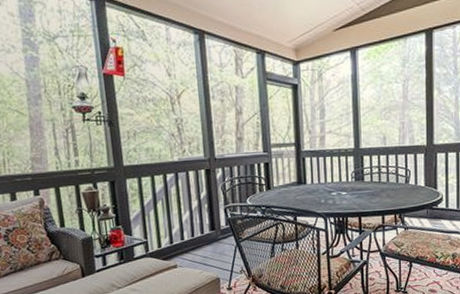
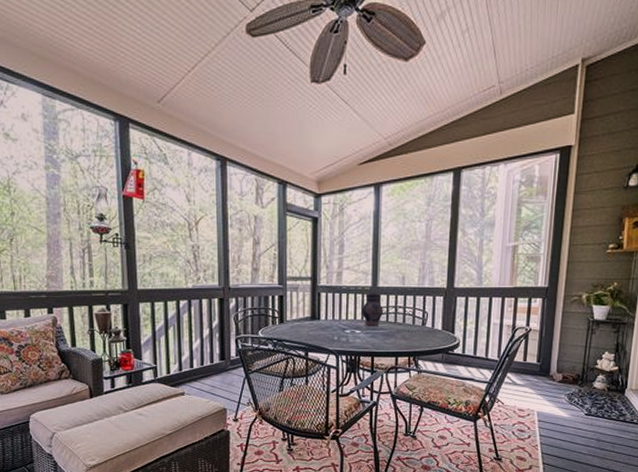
pitcher: none [346,154,368,187] -> present [361,293,384,326]

